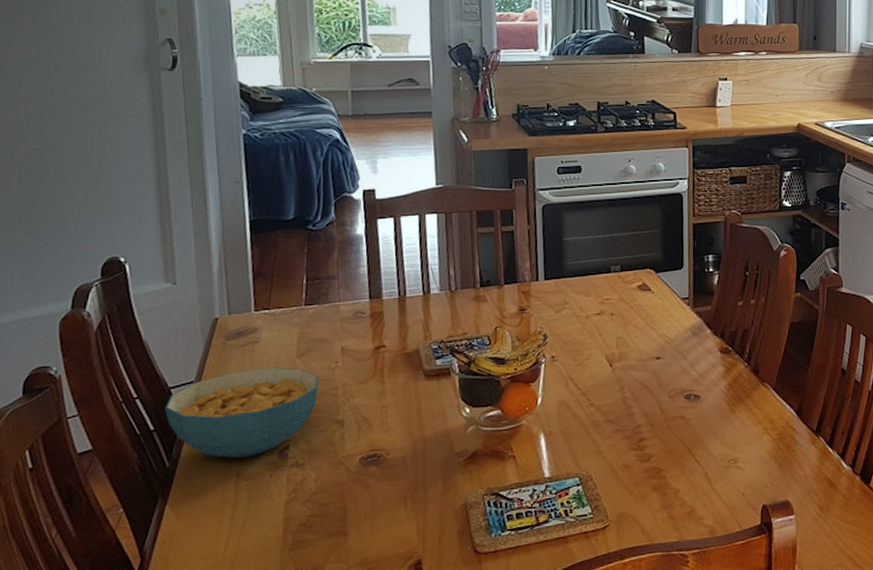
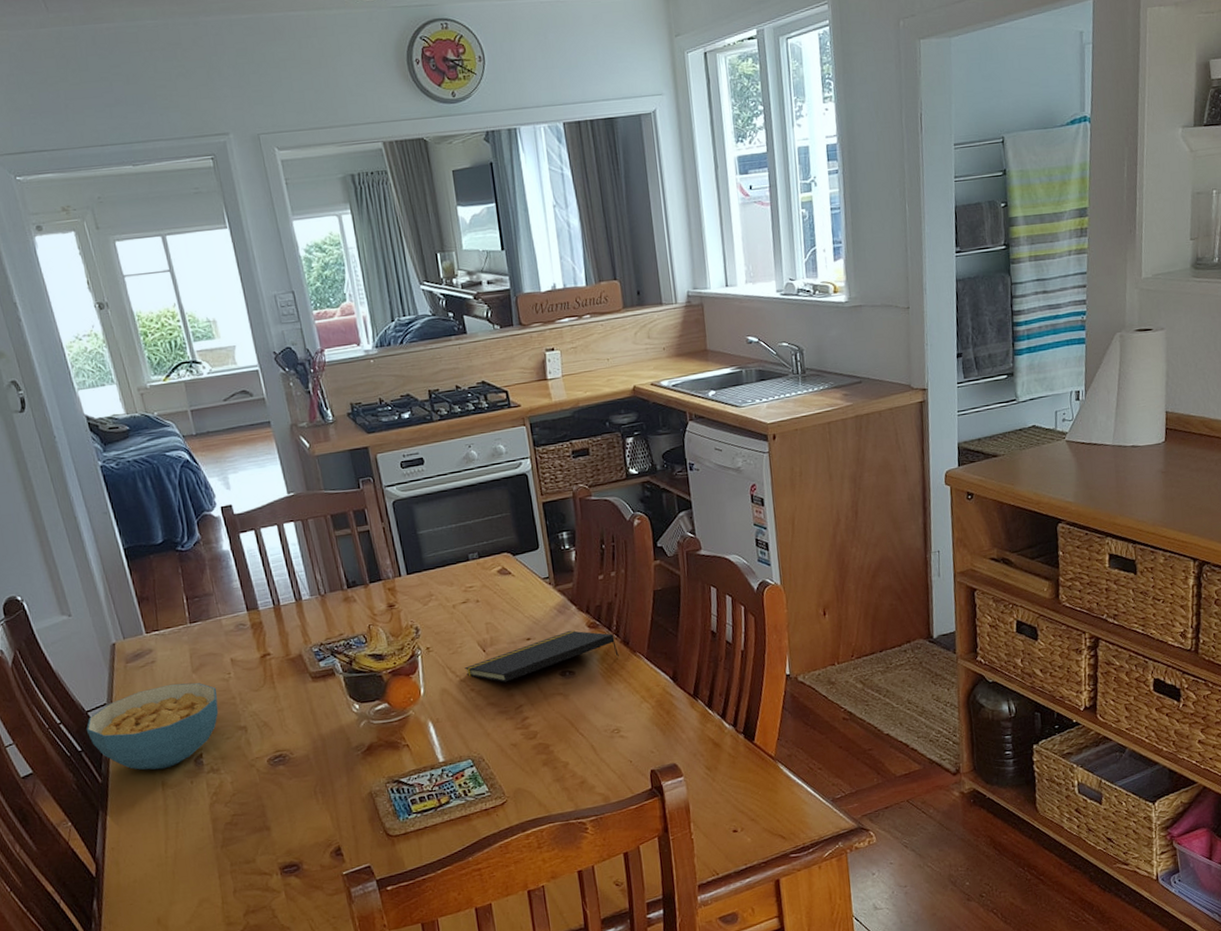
notepad: none [587,354,747,400] -> present [464,630,619,683]

